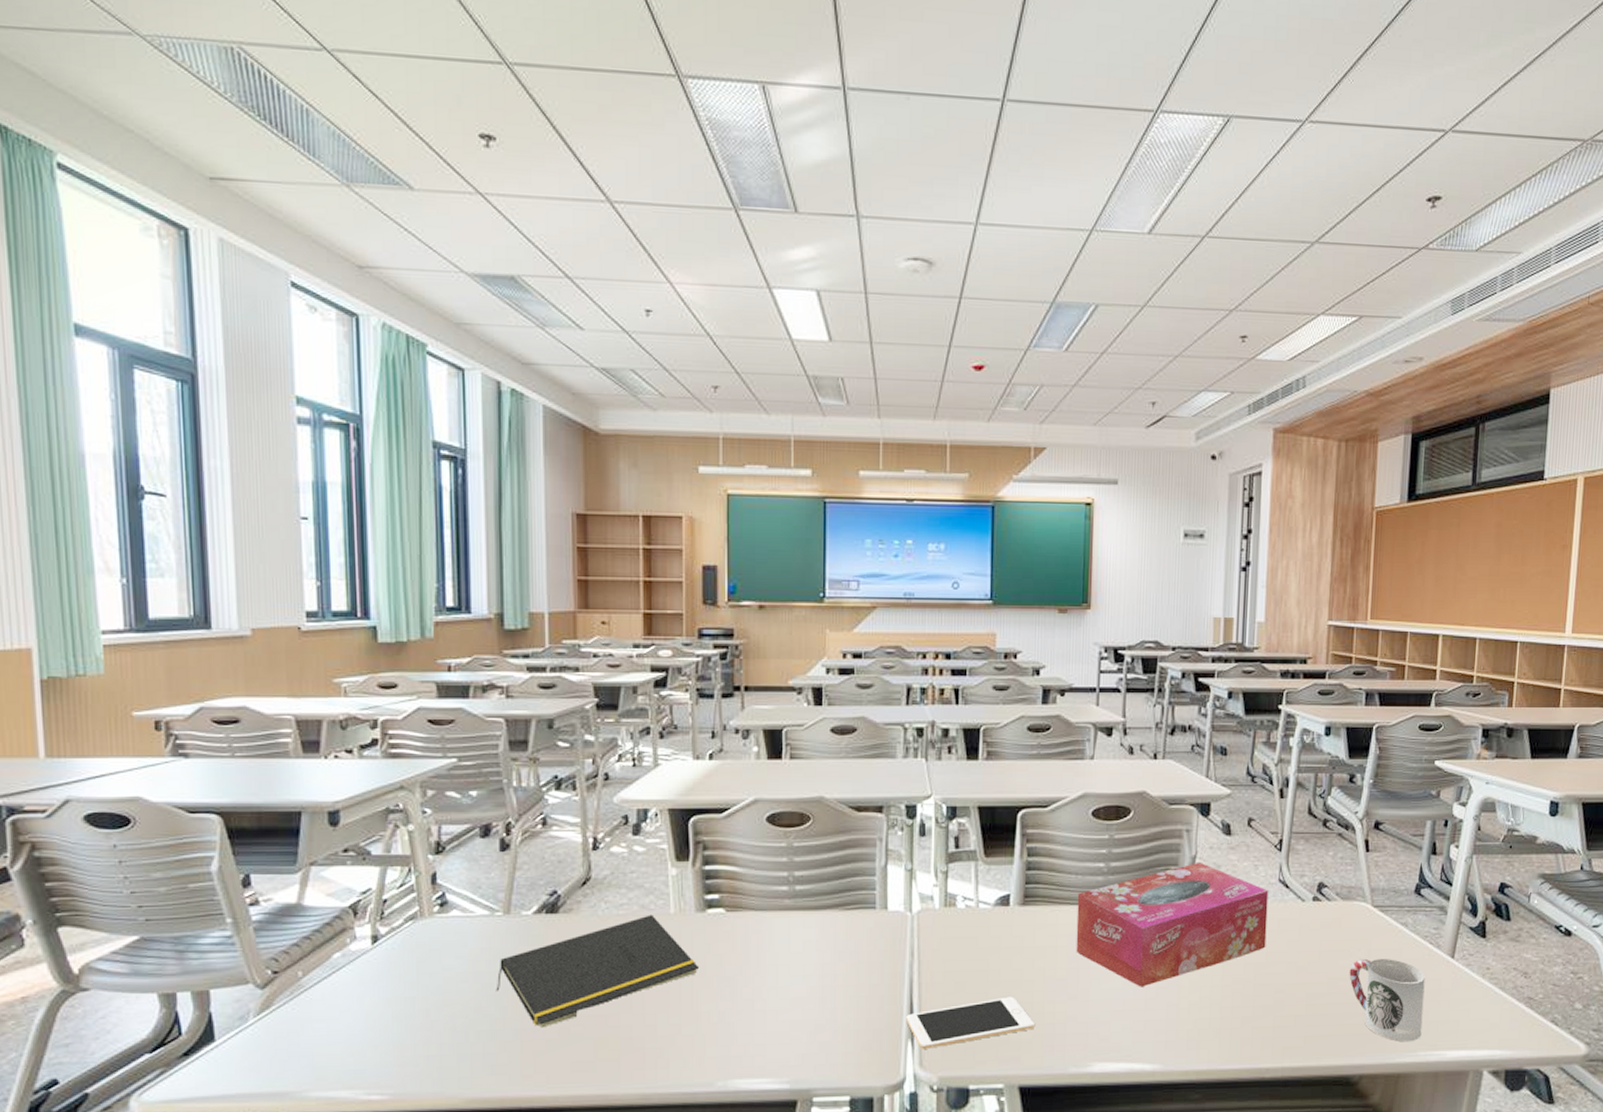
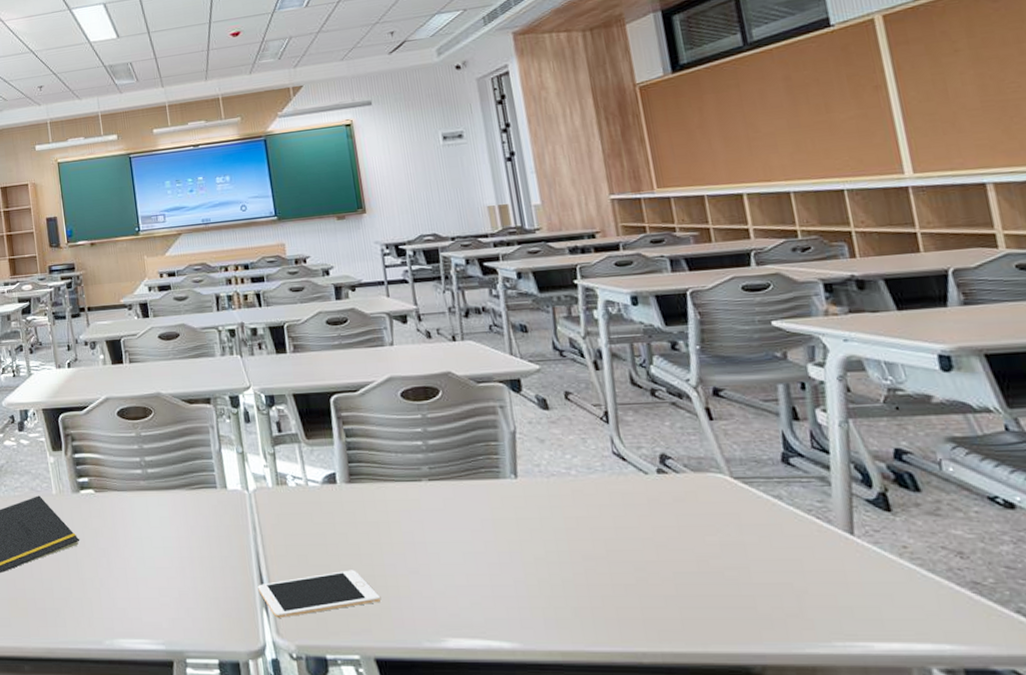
tissue box: present [1076,861,1269,987] -> none [400,436,613,563]
cup: present [1349,959,1425,1042] -> none [720,535,833,630]

